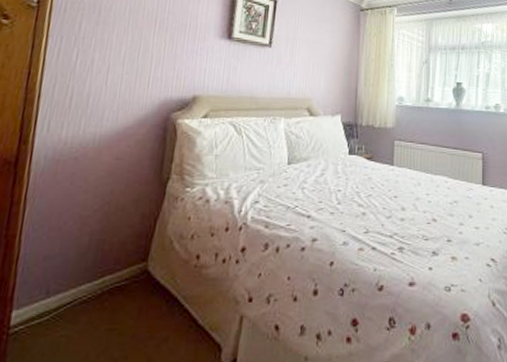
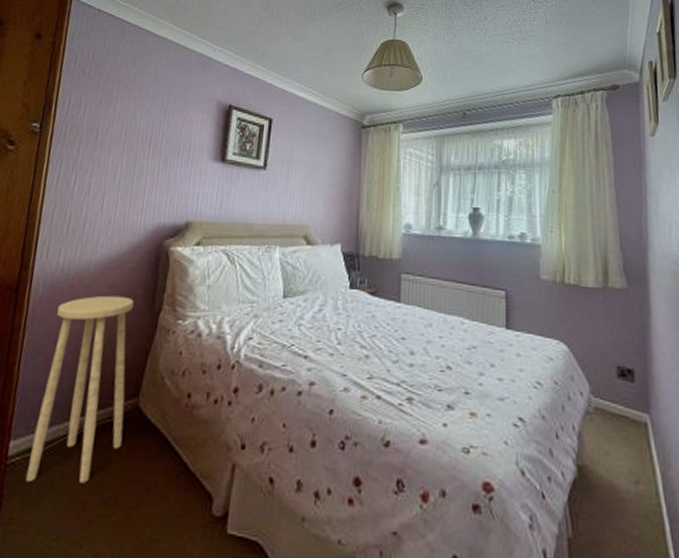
stool: none [31,167,142,348] -> present [26,295,135,483]

